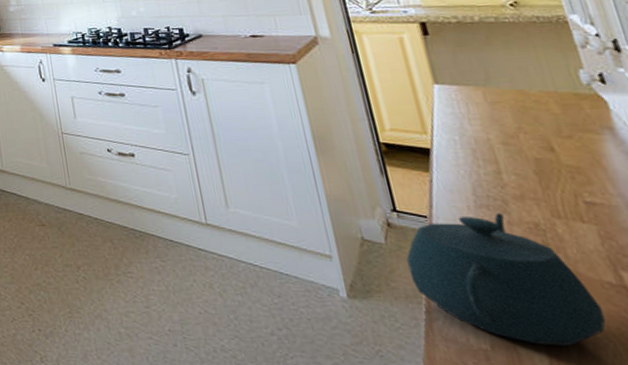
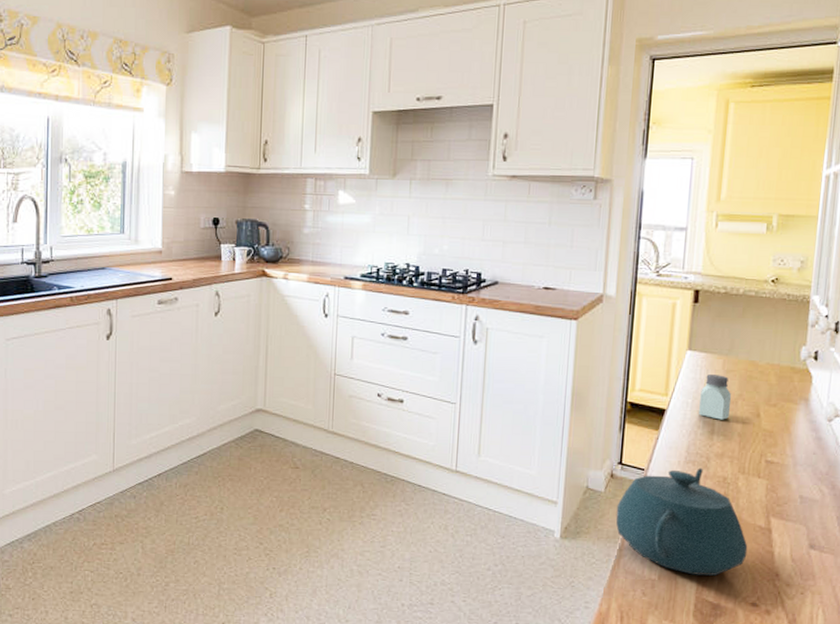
saltshaker: none [466,107,514,157] -> present [699,374,732,420]

